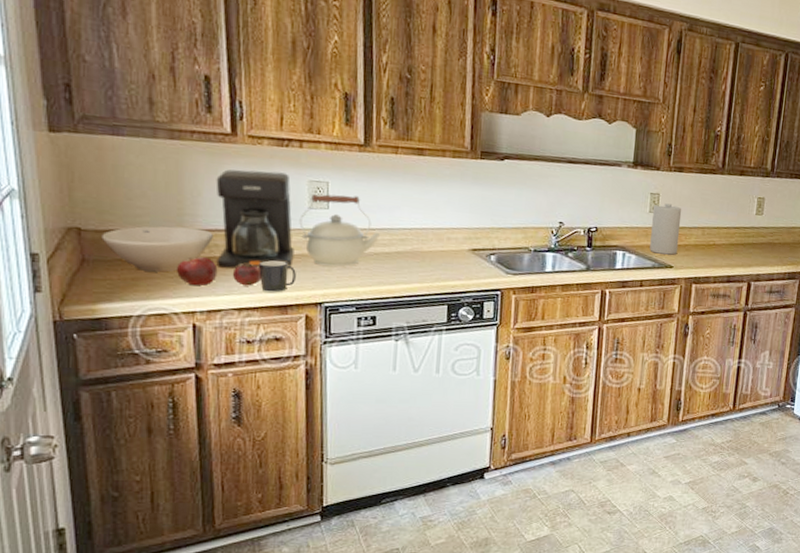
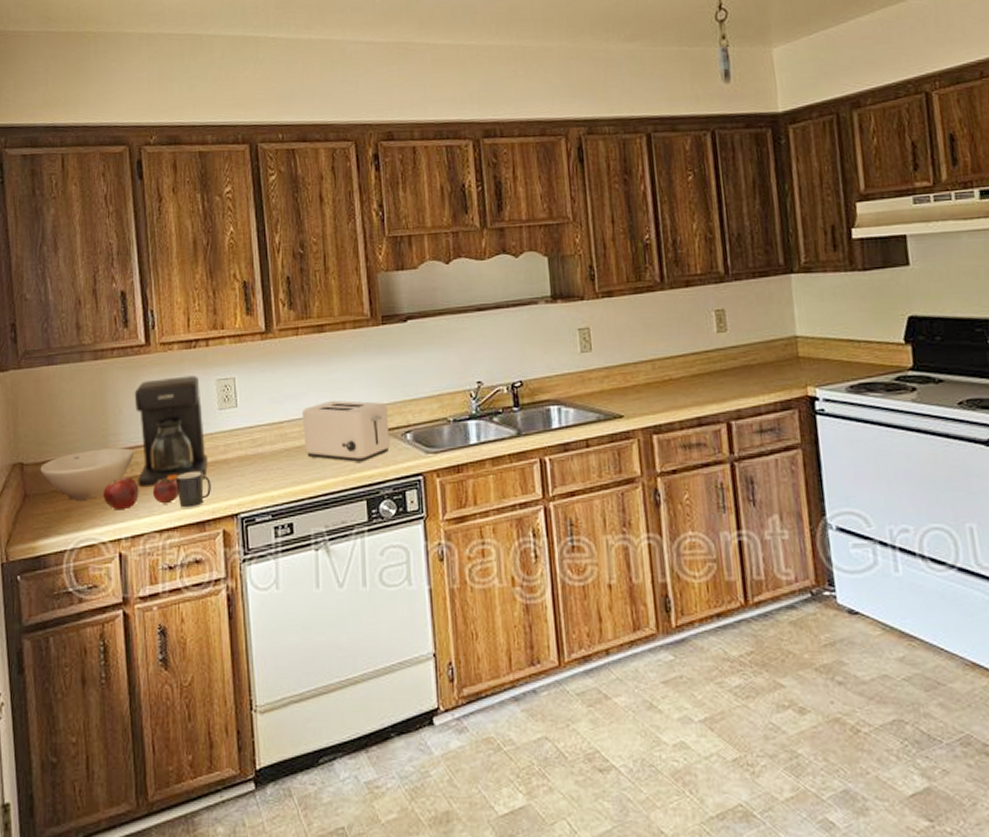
kettle: present [299,194,380,268] -> none [210,388,289,472]
toaster: none [393,217,476,274] -> present [301,400,390,464]
paper towel holder: present [649,203,682,255] -> none [585,338,626,402]

